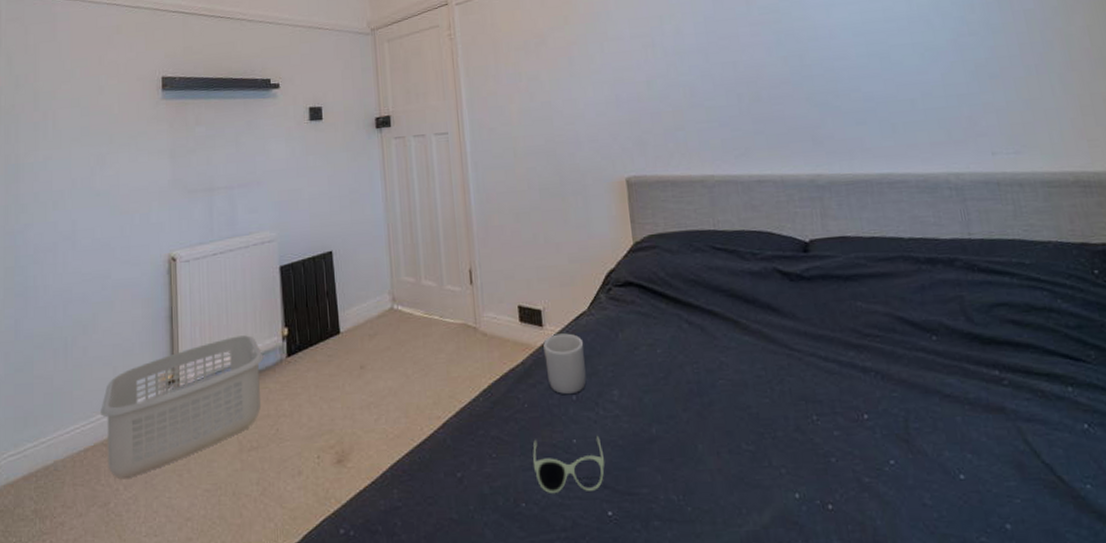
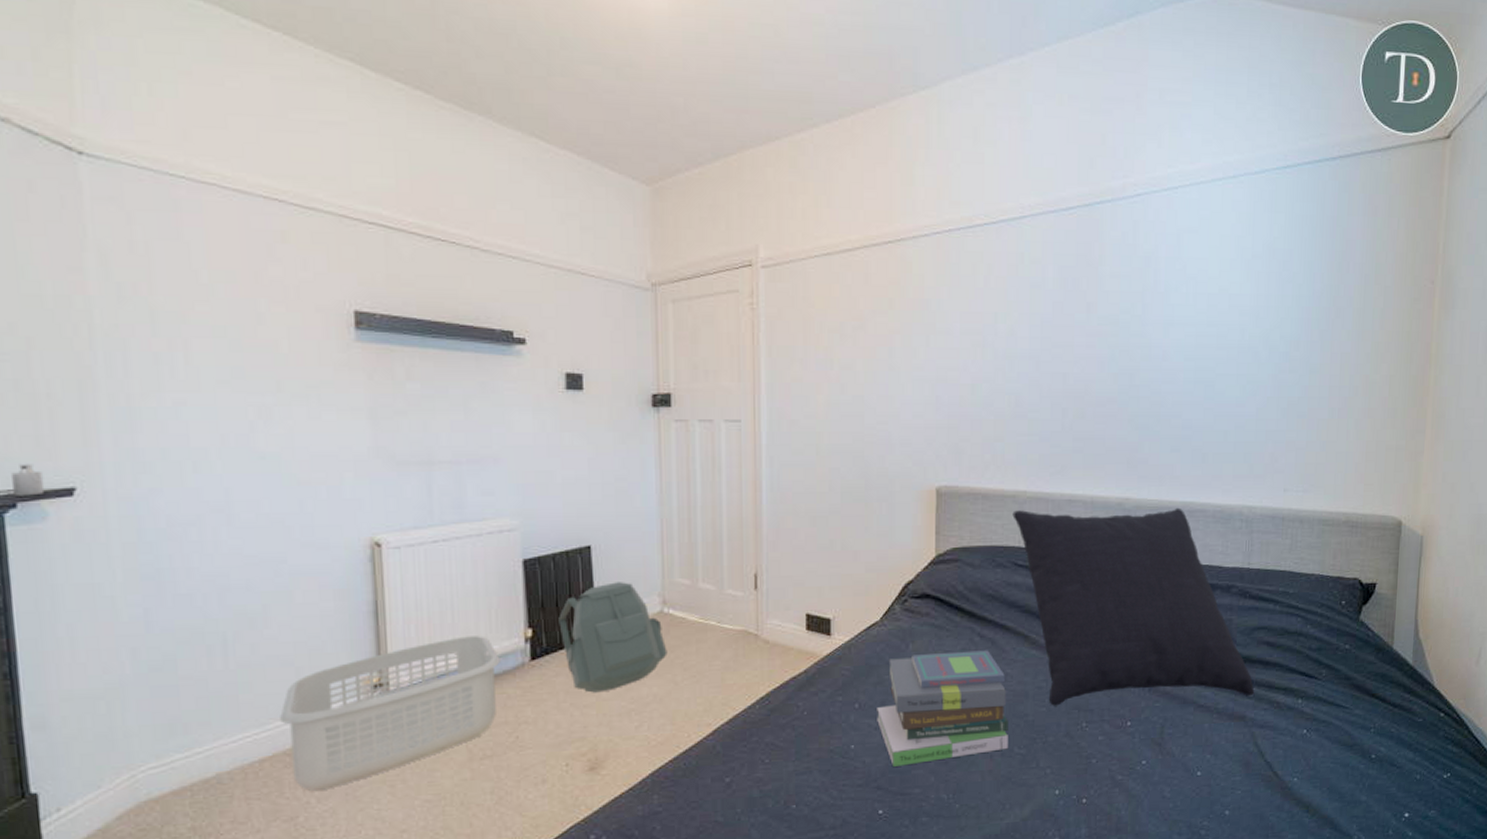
backpack: none [308,282,399,387] -> present [558,582,667,693]
spectacles: present [532,435,605,494] -> none [807,741,881,796]
mug: present [543,333,587,395] -> none [830,643,872,703]
books: none [594,337,735,463] -> present [877,650,1008,767]
cushion: none [703,180,1009,397] -> present [1012,507,1254,706]

